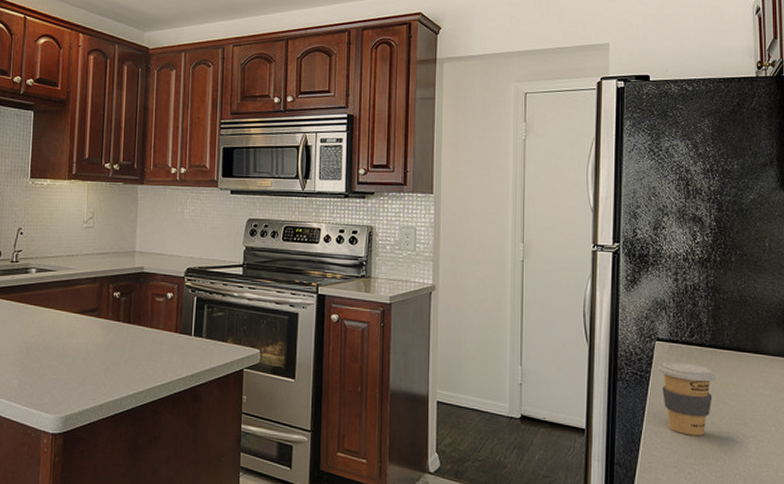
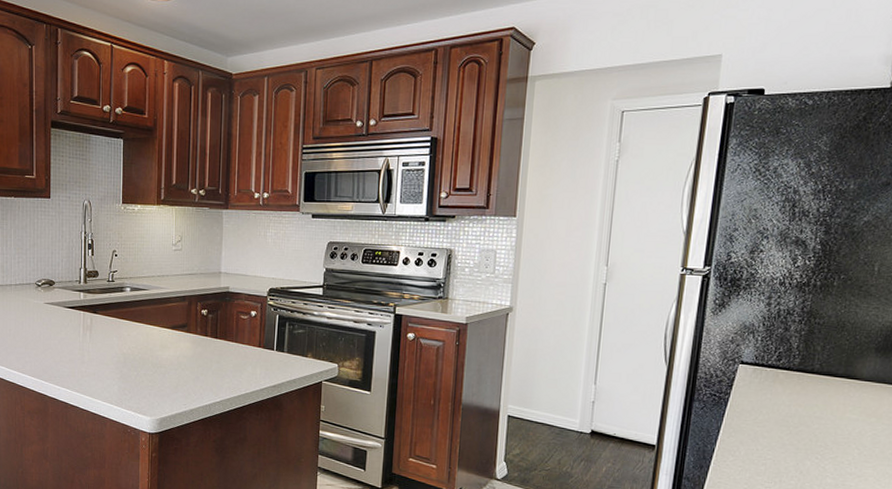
coffee cup: present [659,361,715,436] -> none [739,384,800,456]

